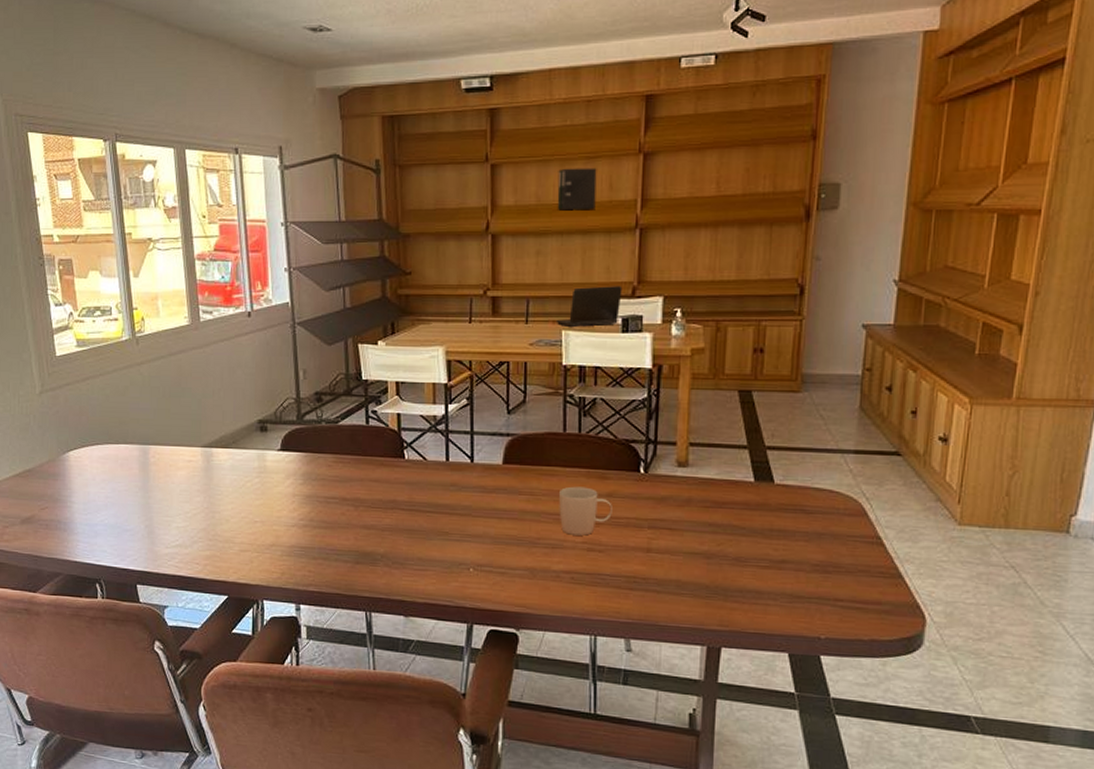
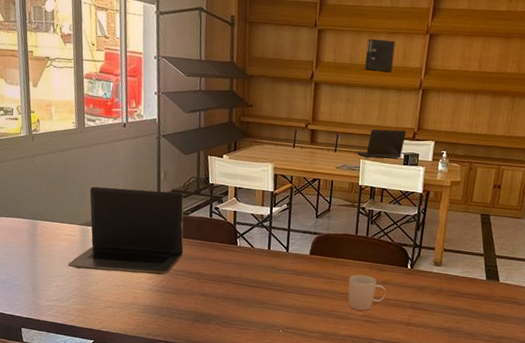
laptop computer: none [189,395,335,505] -> present [68,186,184,275]

